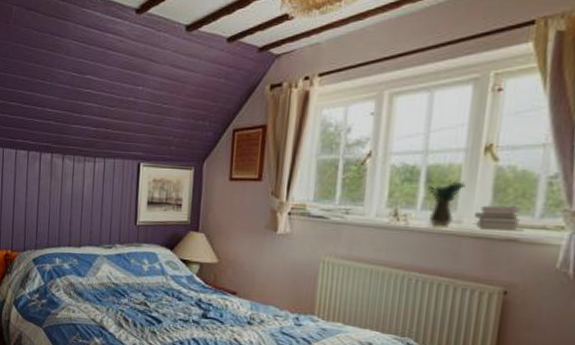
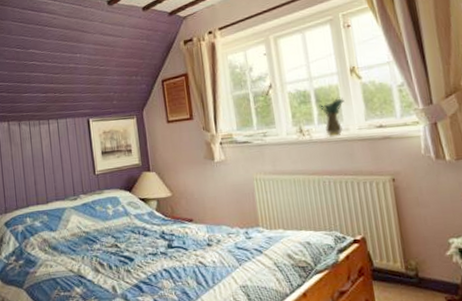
books: present [474,205,525,232] -> none [356,111,393,134]

